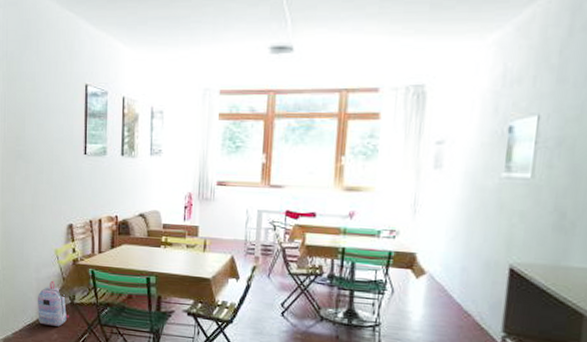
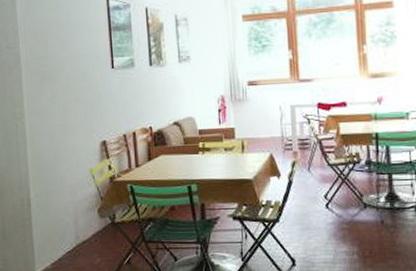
backpack: present [37,280,69,327] -> none [75,201,111,250]

